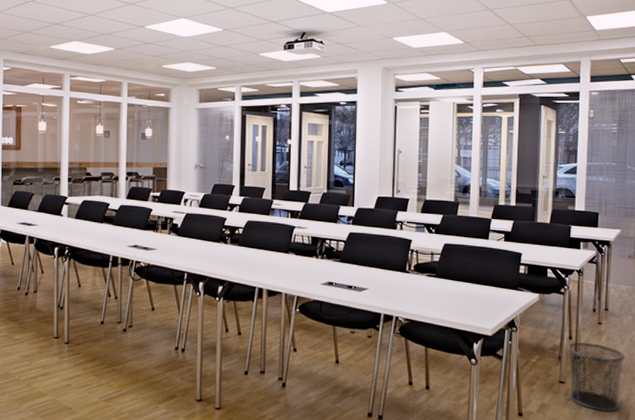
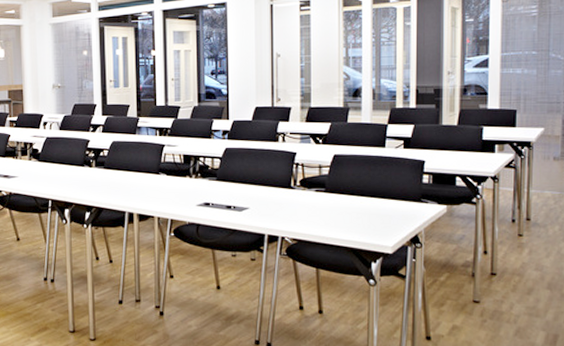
waste bin: present [567,343,625,412] -> none [481,258,552,333]

